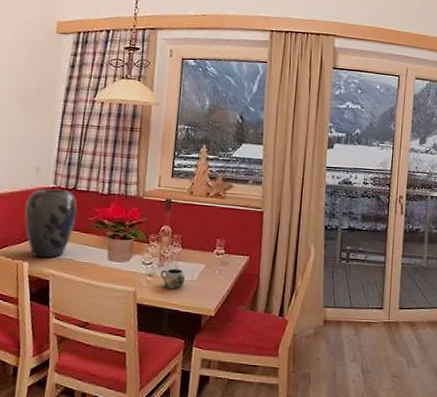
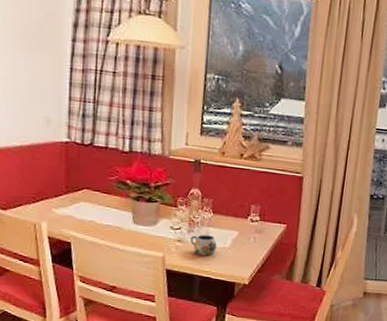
vase: present [24,189,78,258] -> none [38,143,96,219]

